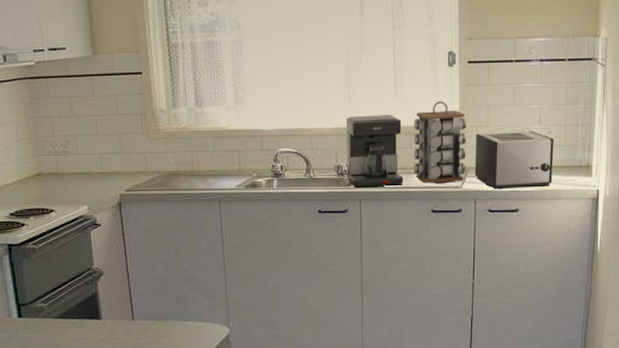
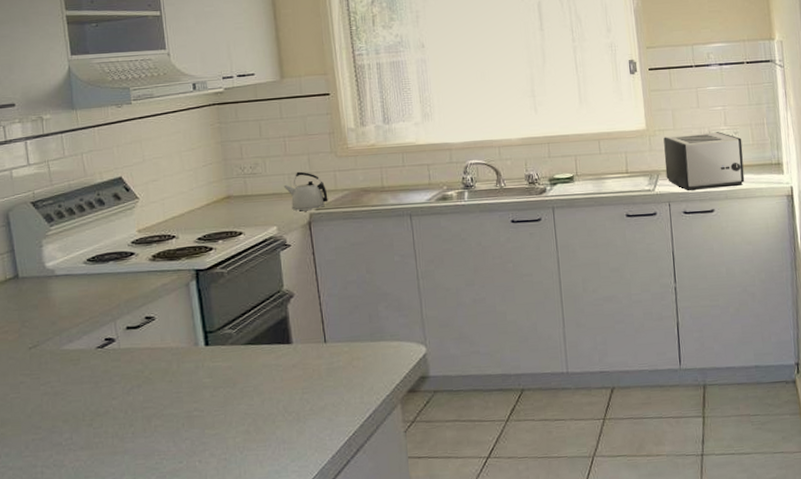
kettle: none [94,151,139,192] -> present [283,171,328,211]
coffee maker: present [346,115,403,188] -> none [534,123,595,196]
spice rack: present [414,101,466,183] -> none [601,107,656,188]

